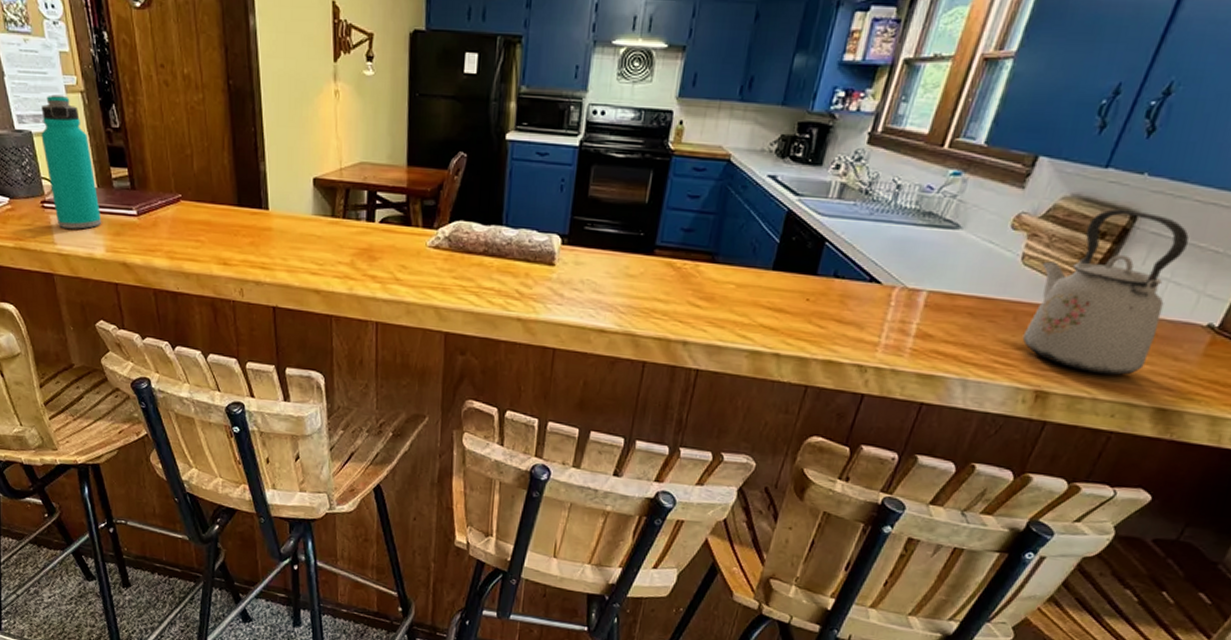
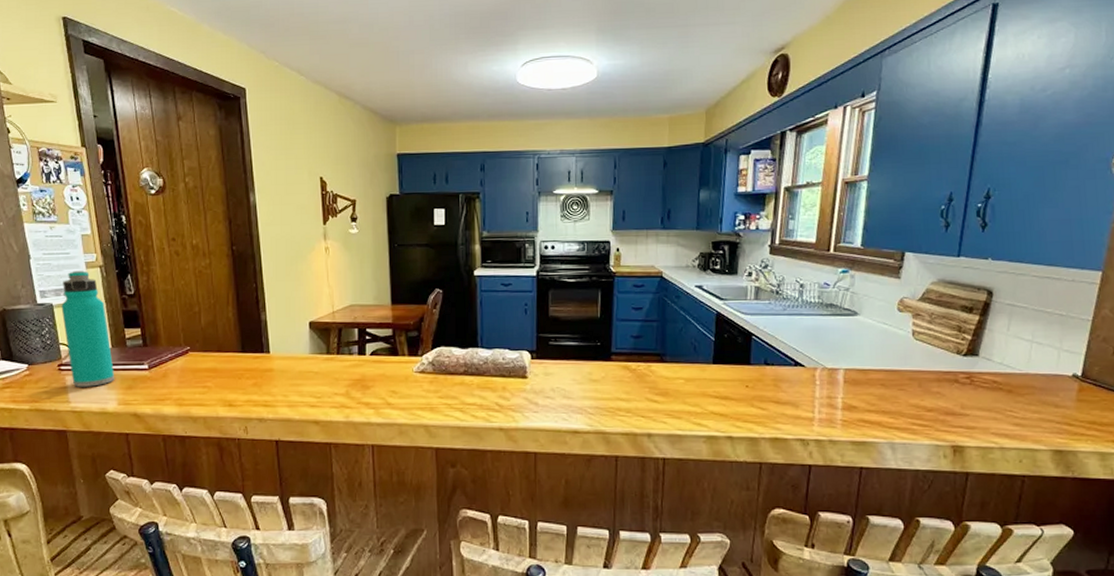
kettle: present [1022,209,1189,376] -> none [929,288,1038,426]

